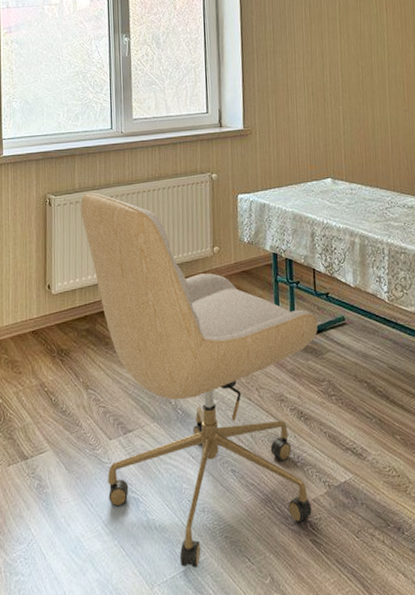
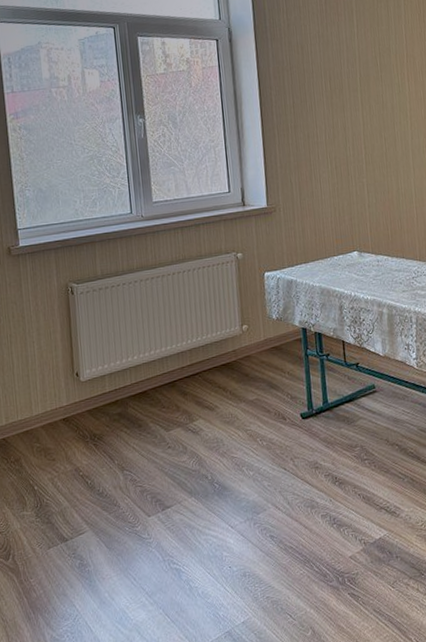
chair: present [80,192,319,568] -> none [104,278,350,628]

